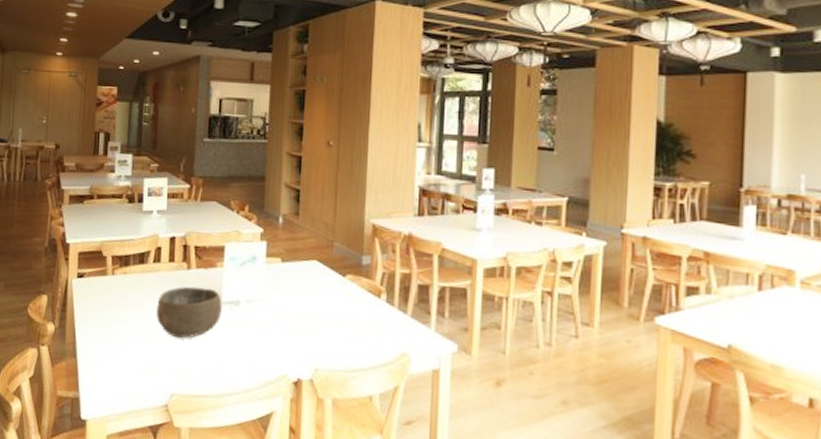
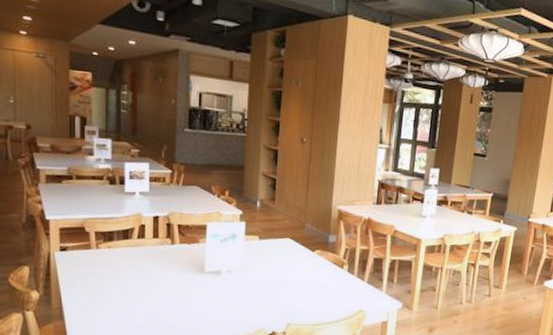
bowl: present [156,286,222,339] -> none [143,259,205,302]

